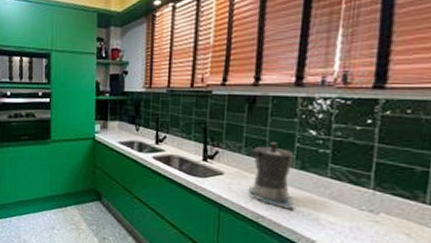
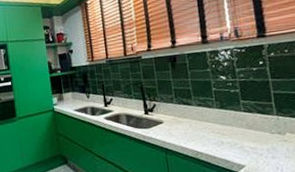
coffee maker: present [249,142,295,211] -> none [181,90,222,144]

